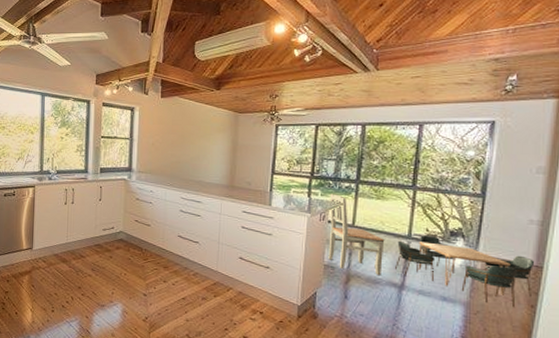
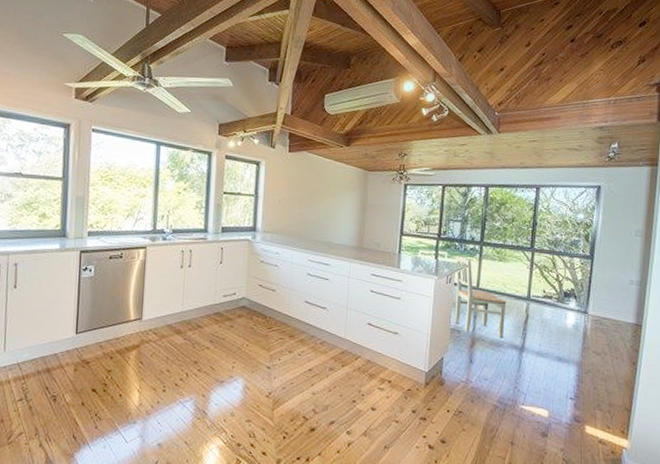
dining table: present [395,235,535,308] -> none [516,296,635,366]

